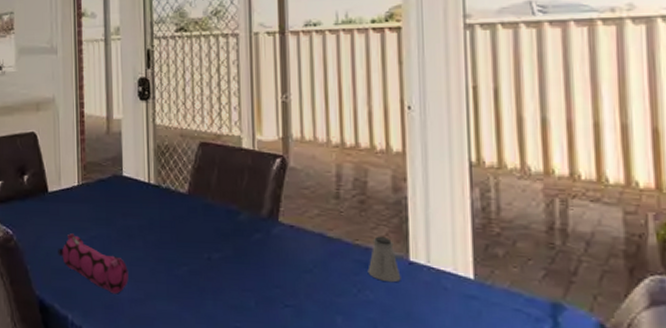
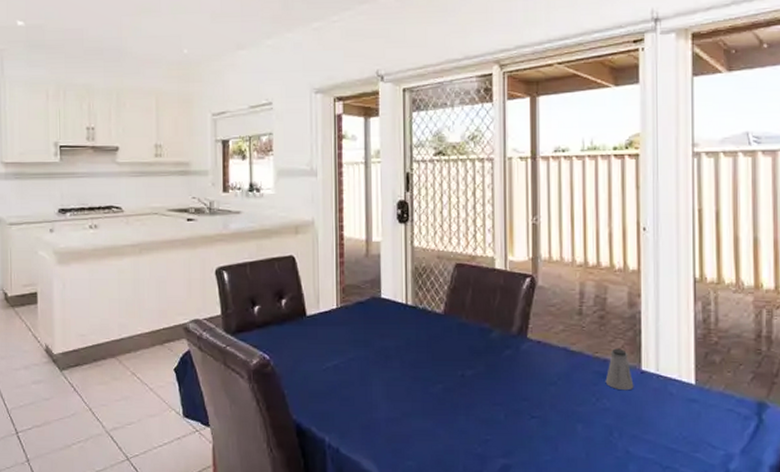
pencil case: present [58,233,129,294] -> none [316,356,385,415]

